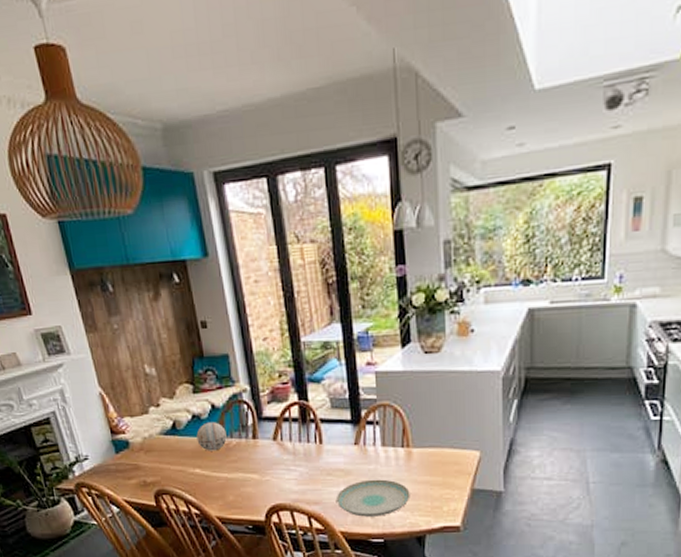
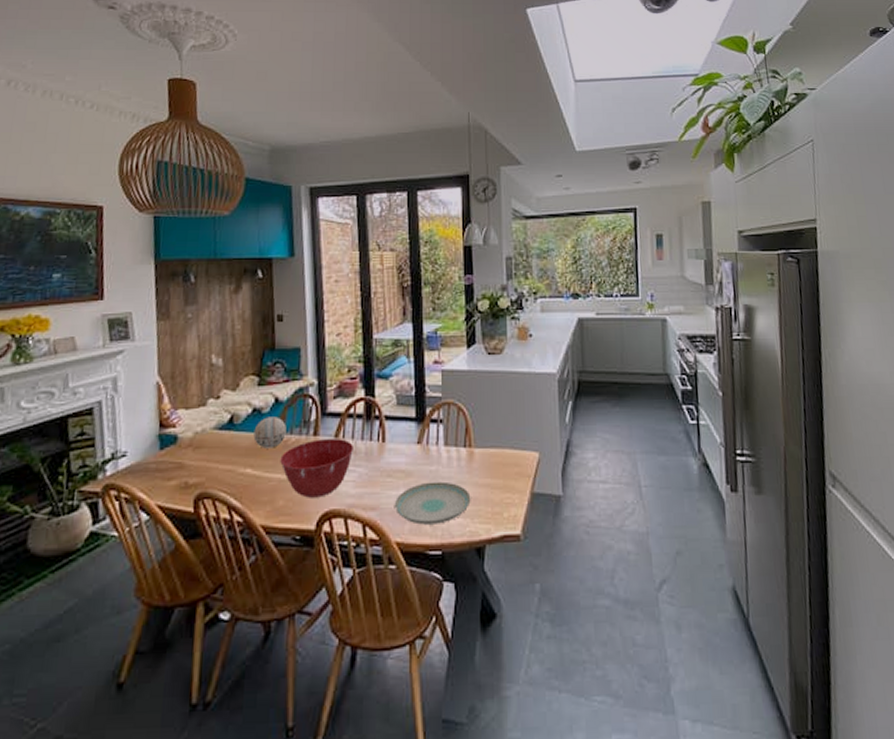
mixing bowl: none [224,441,292,494] -> present [280,439,353,498]

